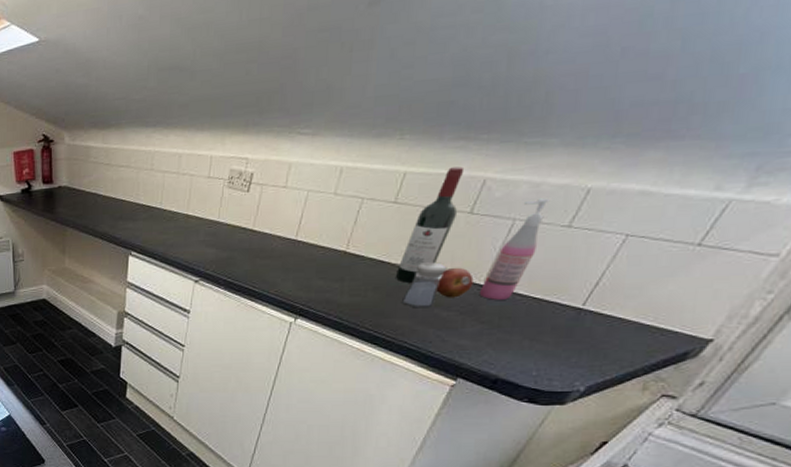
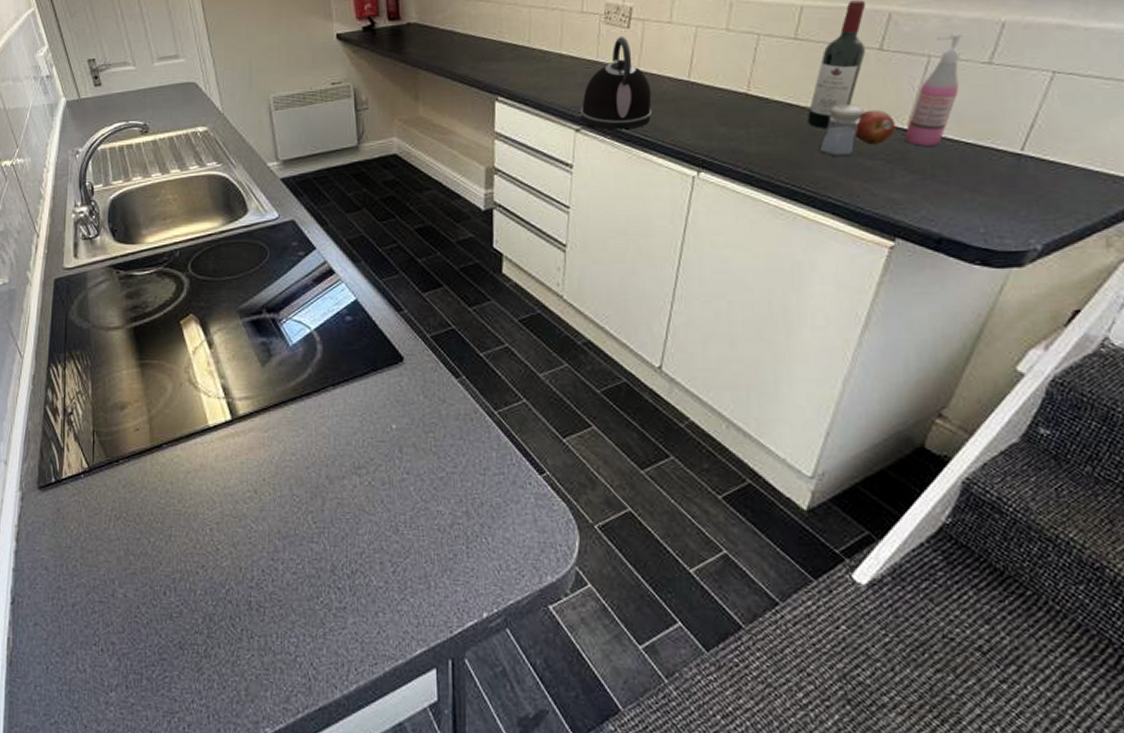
kettle: none [200,199,263,282] -> present [580,36,653,130]

